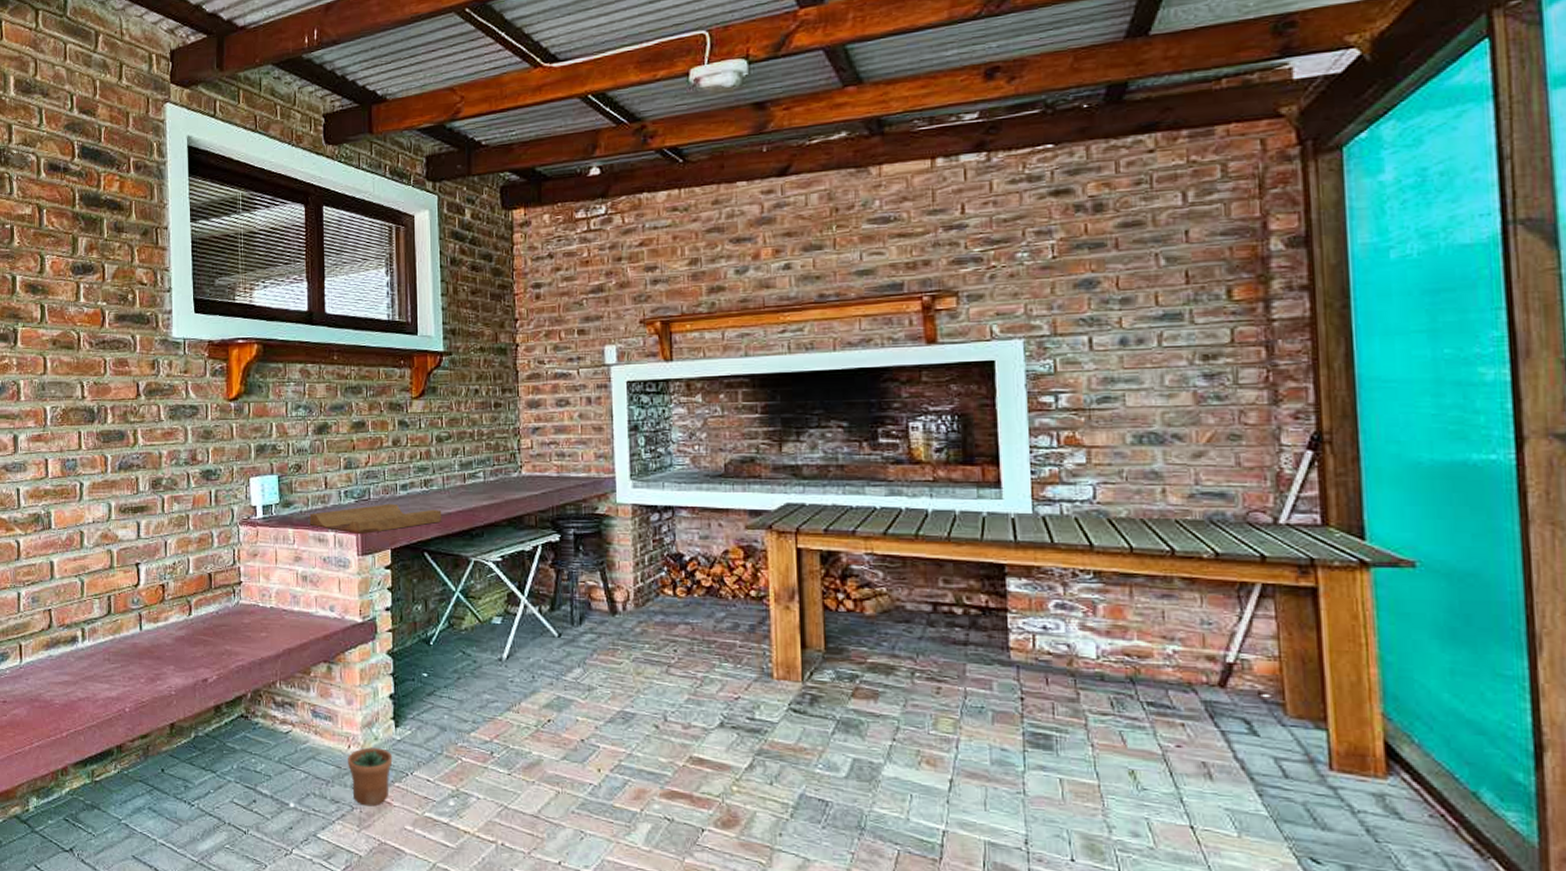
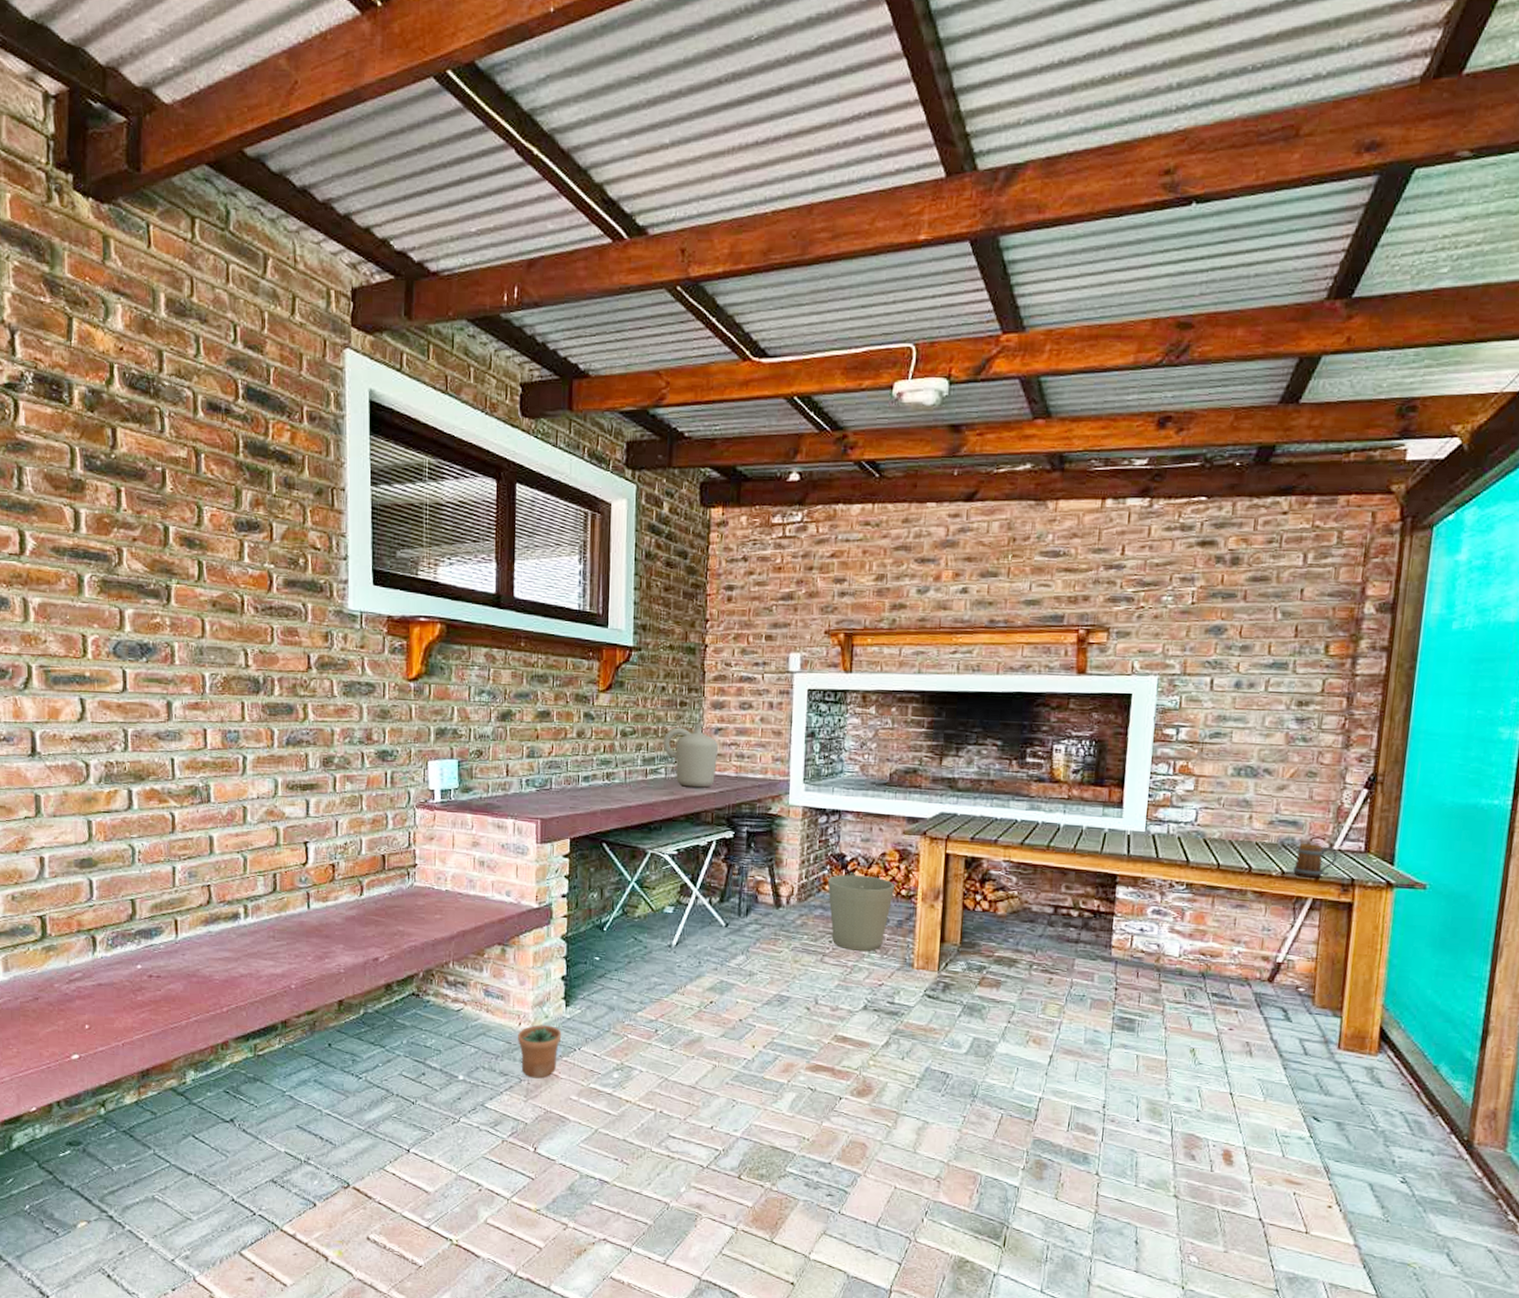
cutting board: present [309,503,442,535] -> none [489,794,622,824]
water jug: none [479,423,537,490] -> present [663,723,718,788]
bucket: none [667,572,742,660] -> present [828,871,894,951]
beer mug: none [1230,519,1286,559] -> present [1293,844,1338,878]

